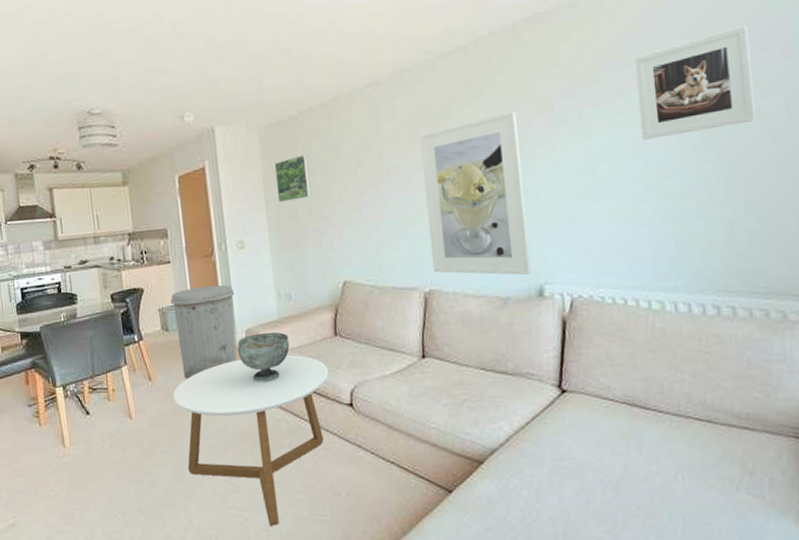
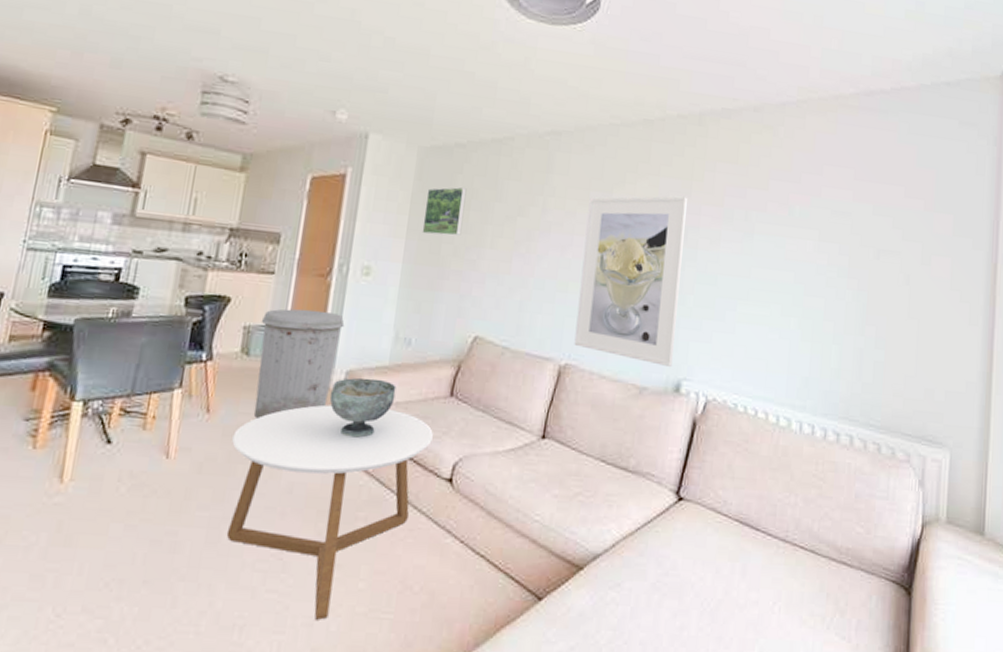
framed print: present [634,26,756,140] -> none [797,170,901,261]

